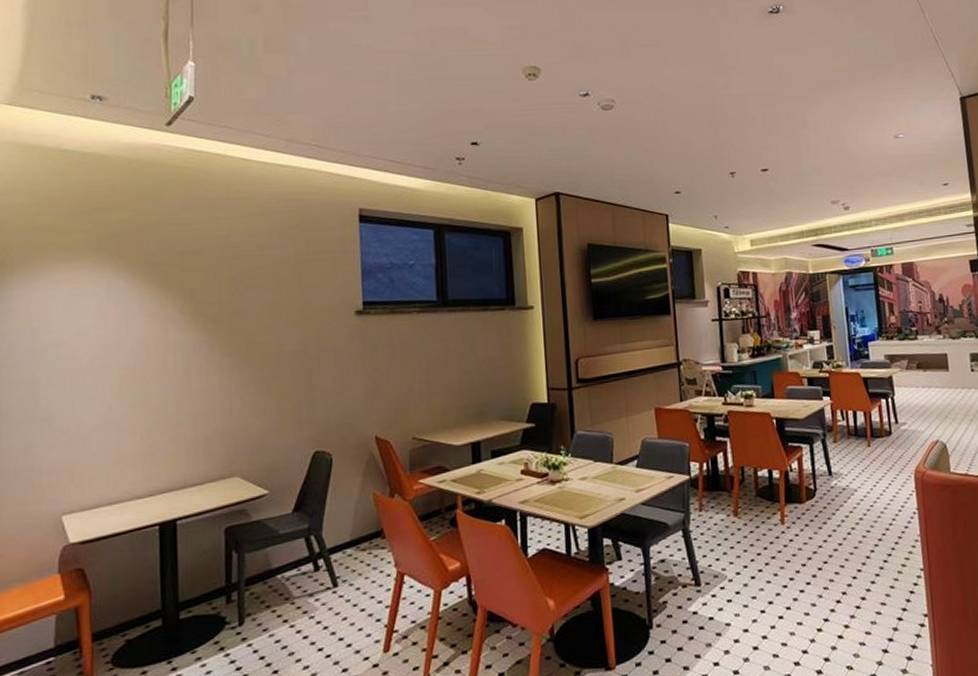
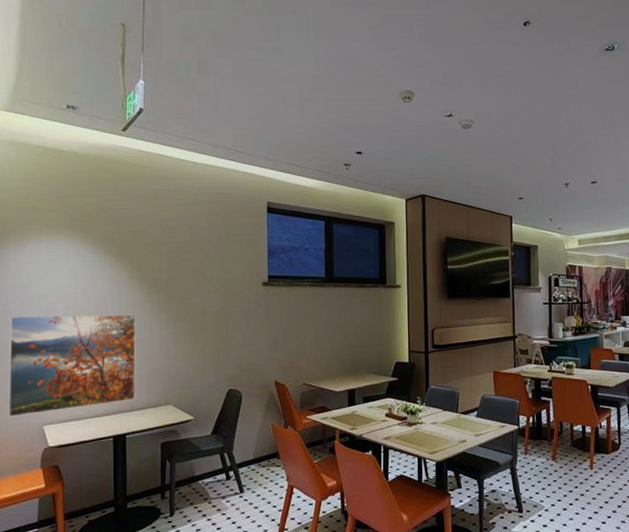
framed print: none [13,360,189,507] -> present [8,314,136,417]

